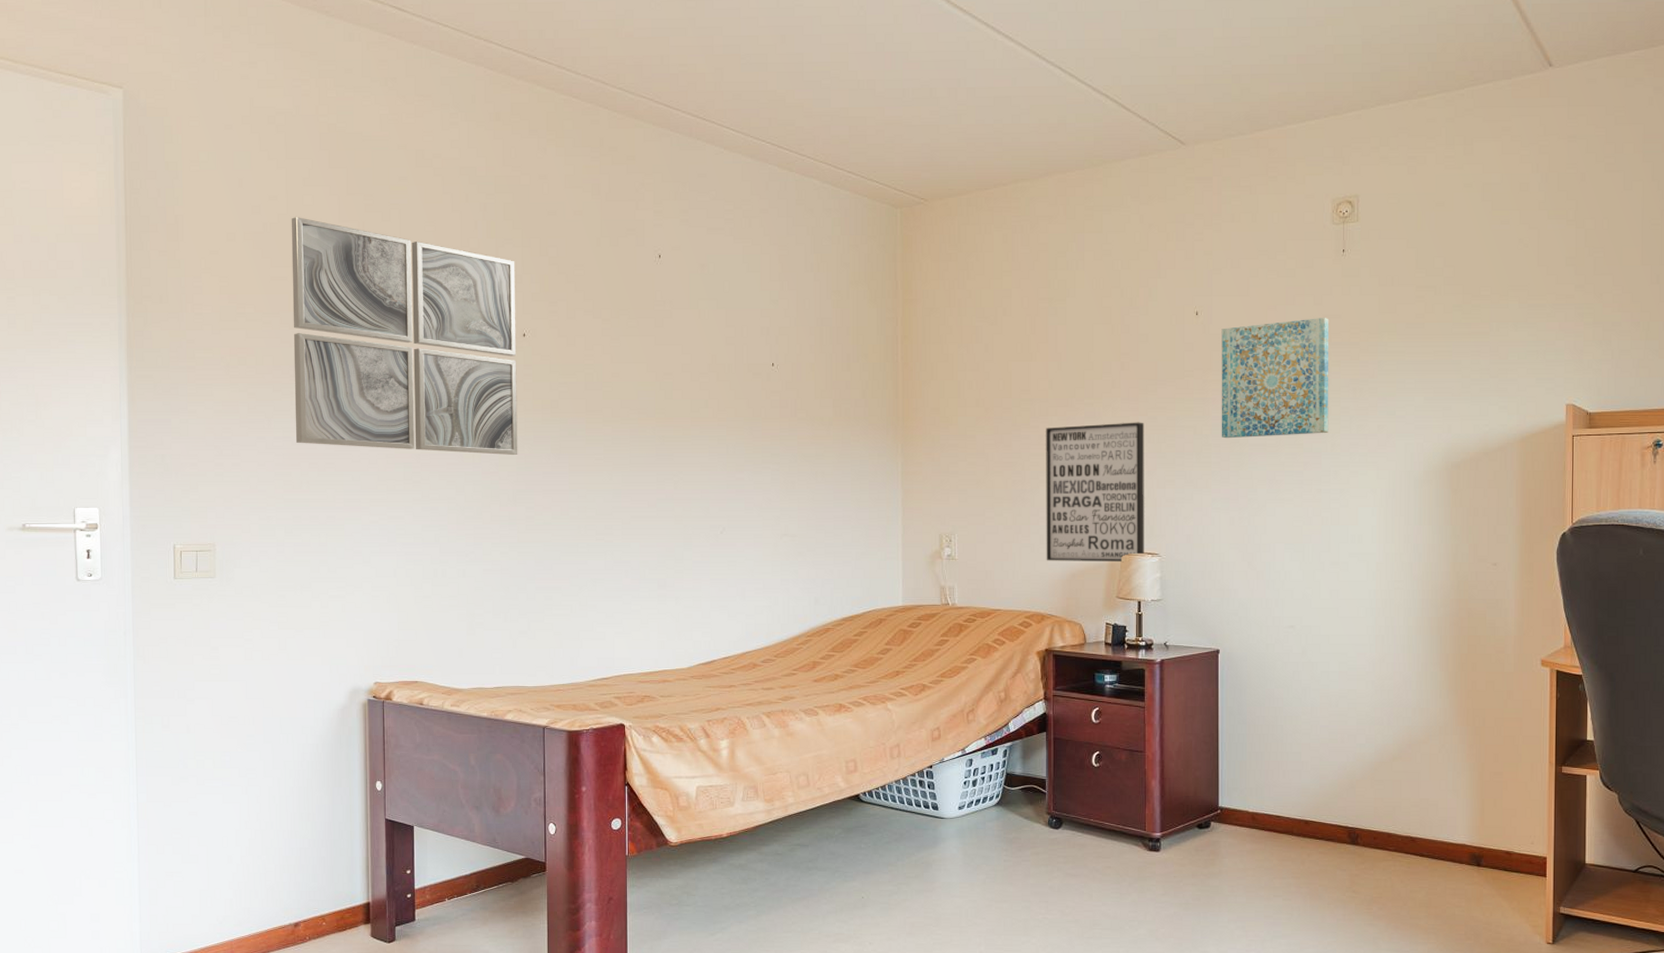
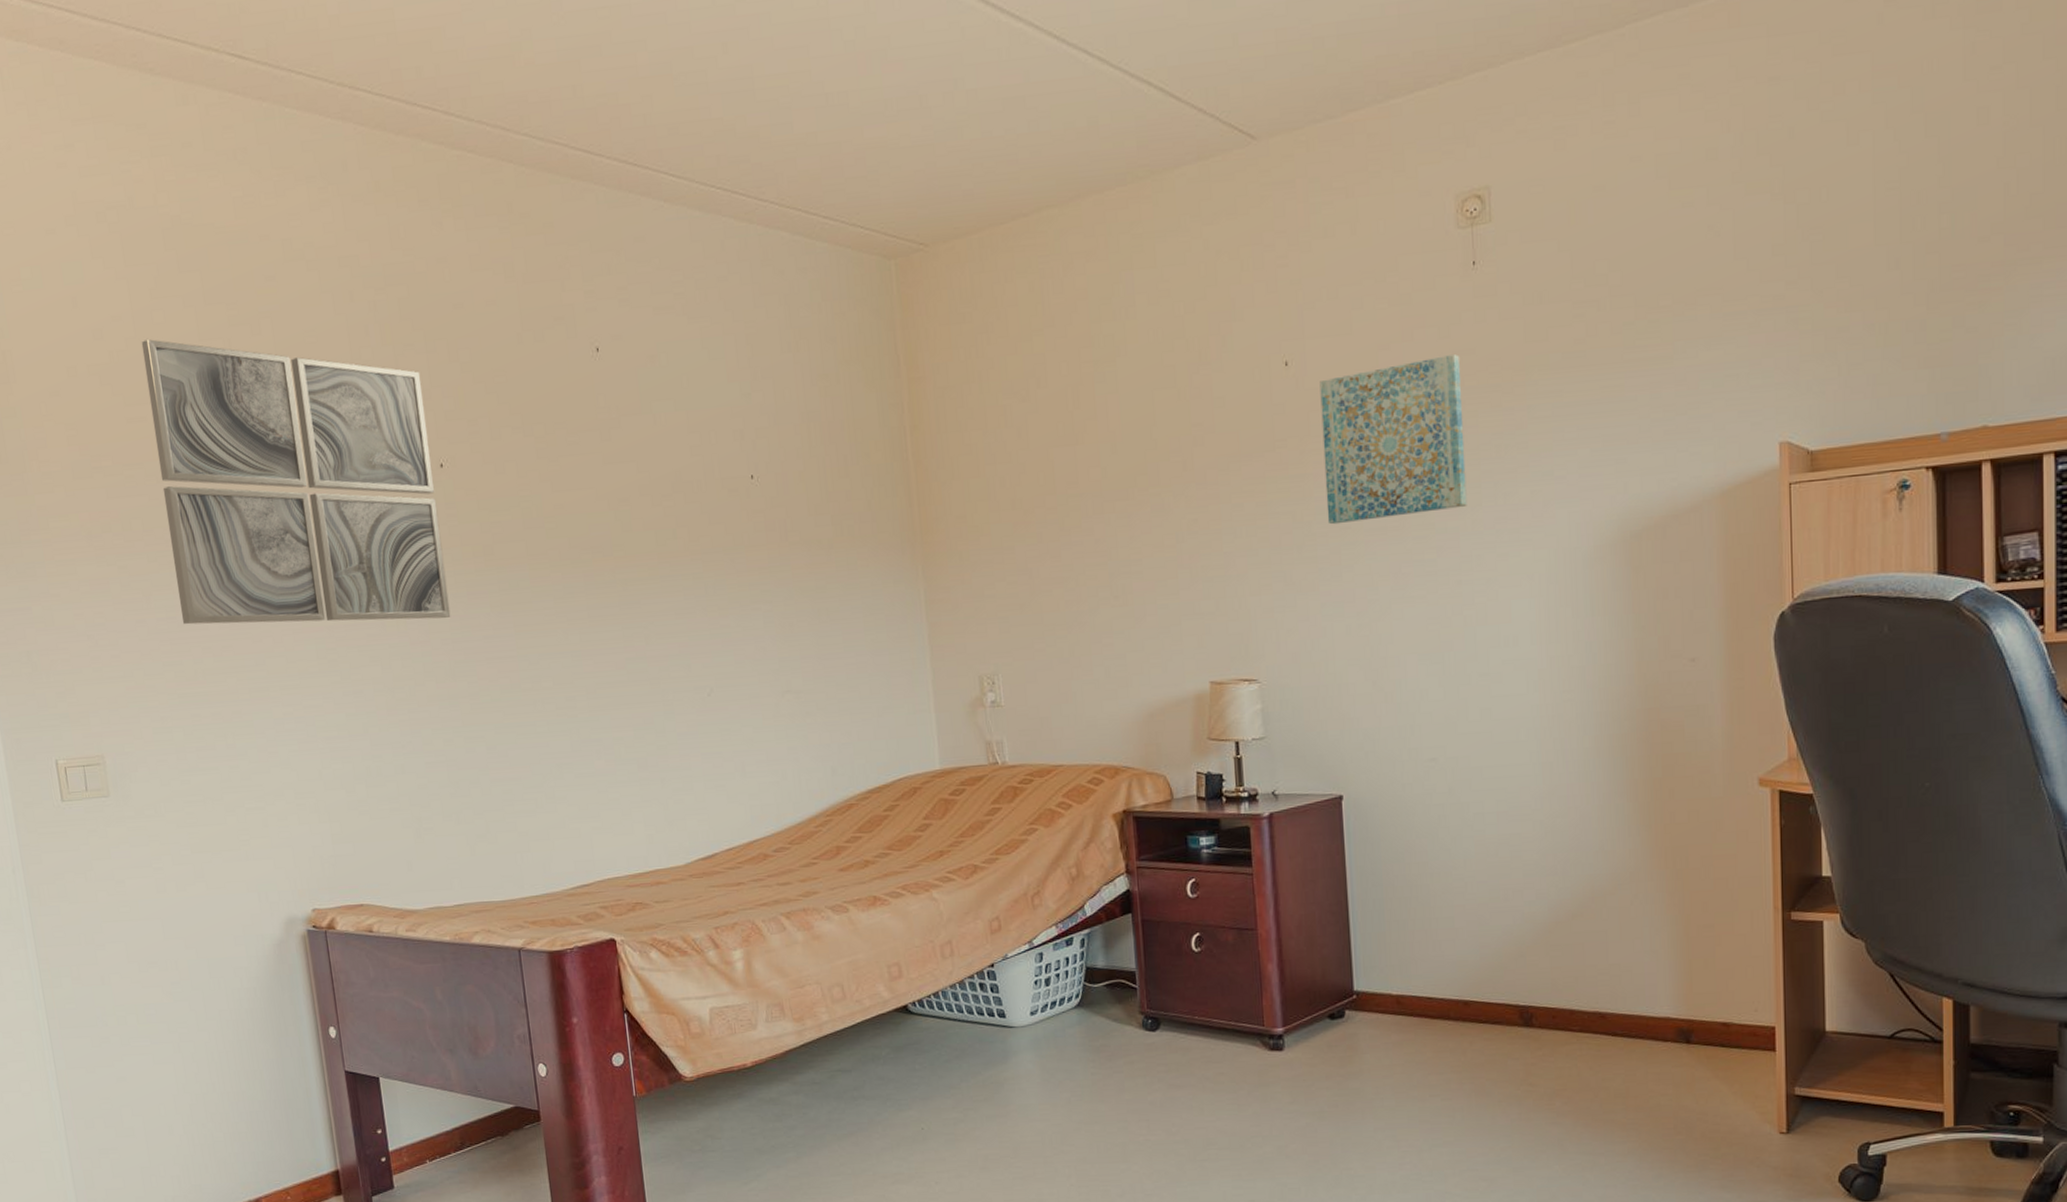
wall art: present [1046,422,1144,561] -> none [1102,512,1239,700]

